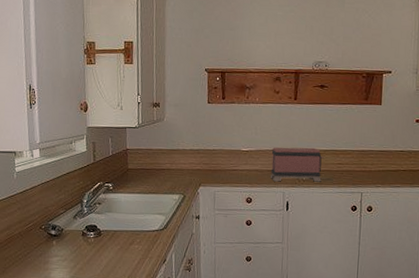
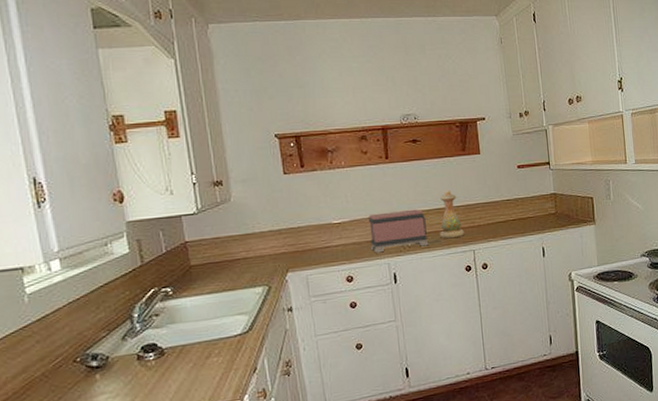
vase: none [332,134,355,179] -> present [439,190,464,239]

